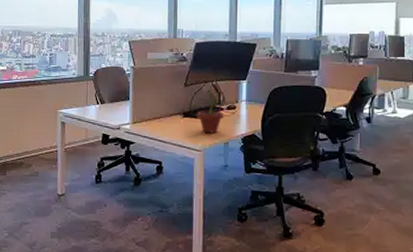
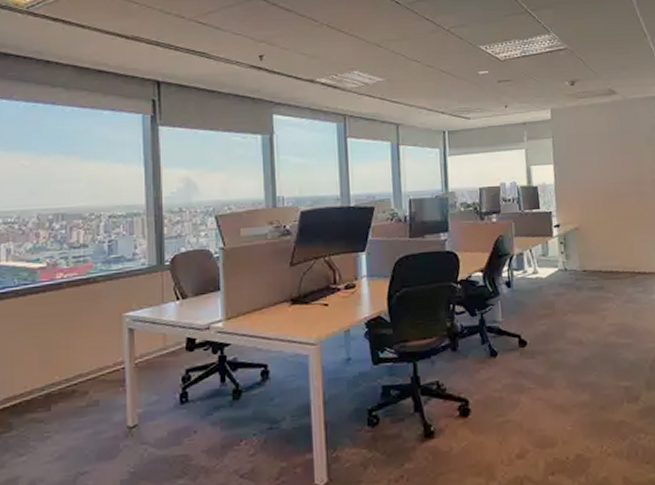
potted plant: present [197,88,227,134] -> none [308,266,344,322]

